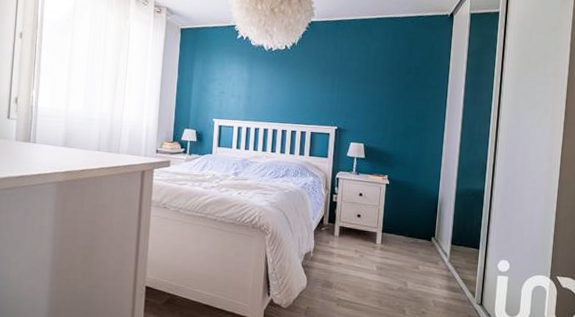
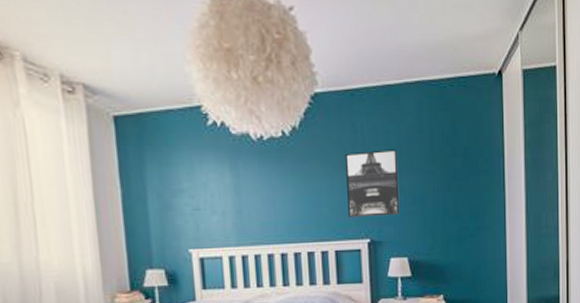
wall art: none [324,64,366,111] -> present [345,149,400,217]

